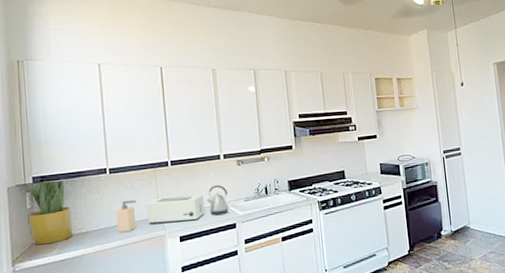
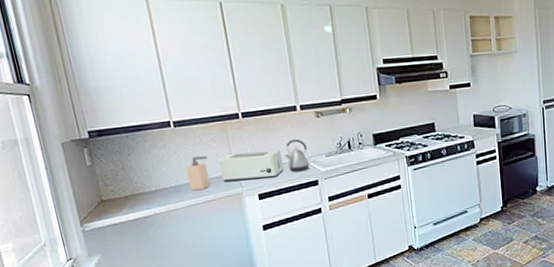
planter: present [26,178,73,246] -> none [81,132,142,205]

